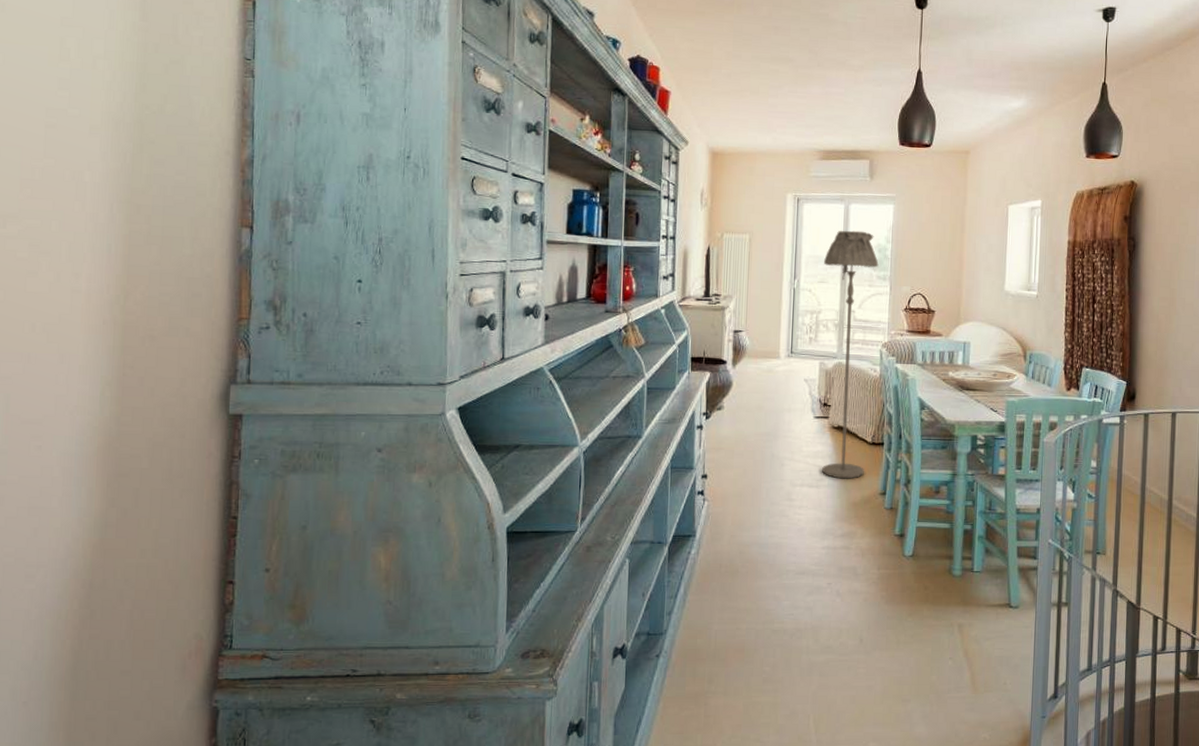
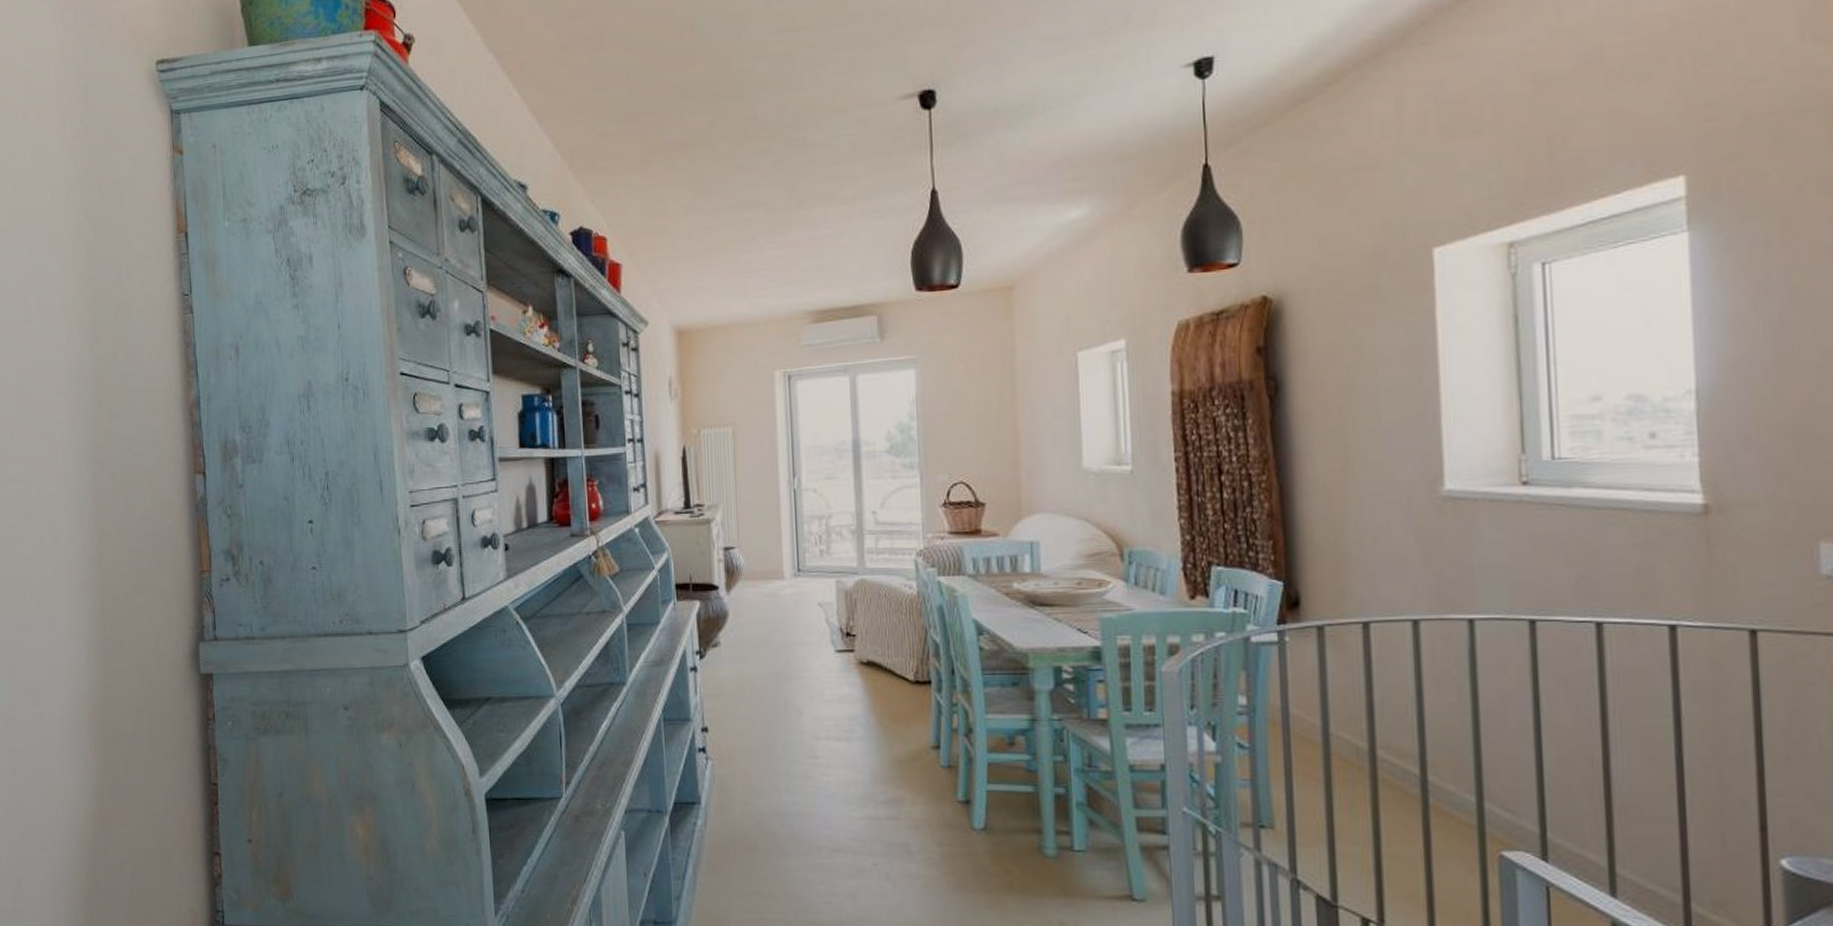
floor lamp: present [822,230,879,479] -> none [829,407,908,729]

